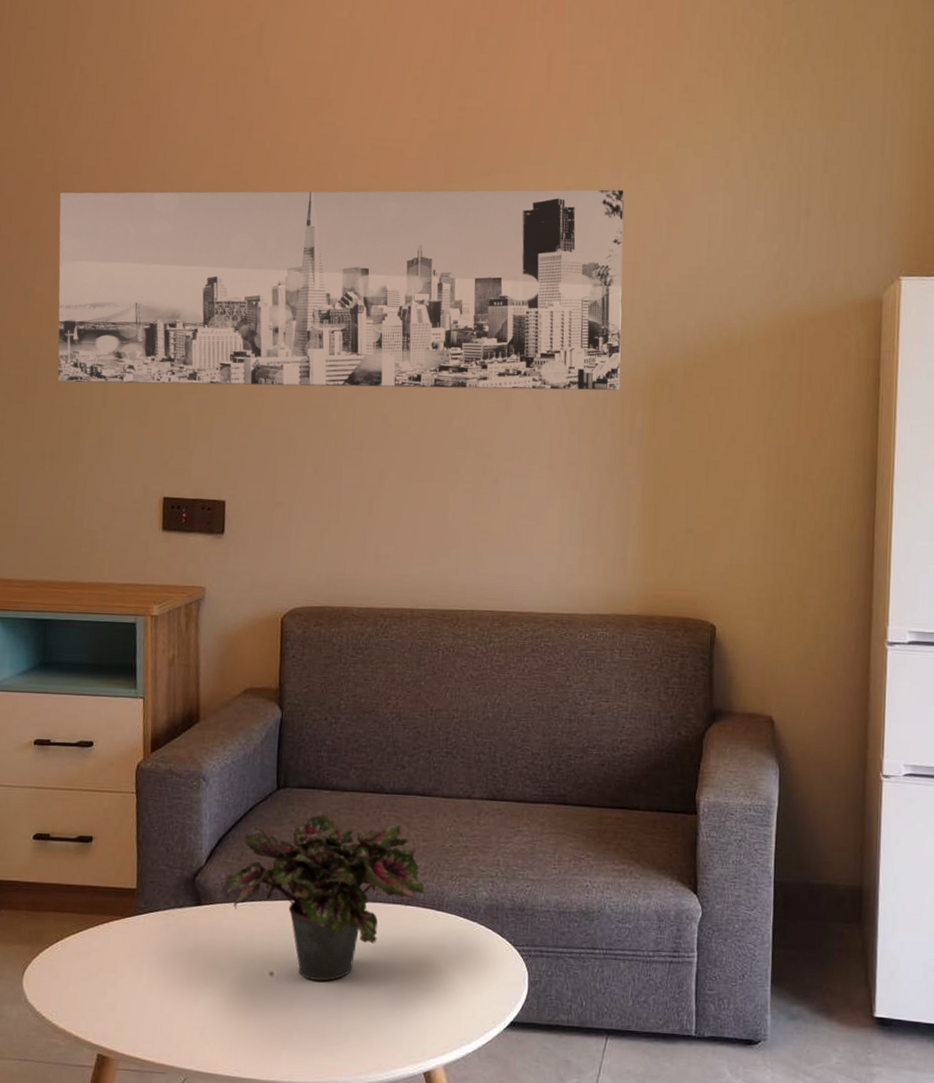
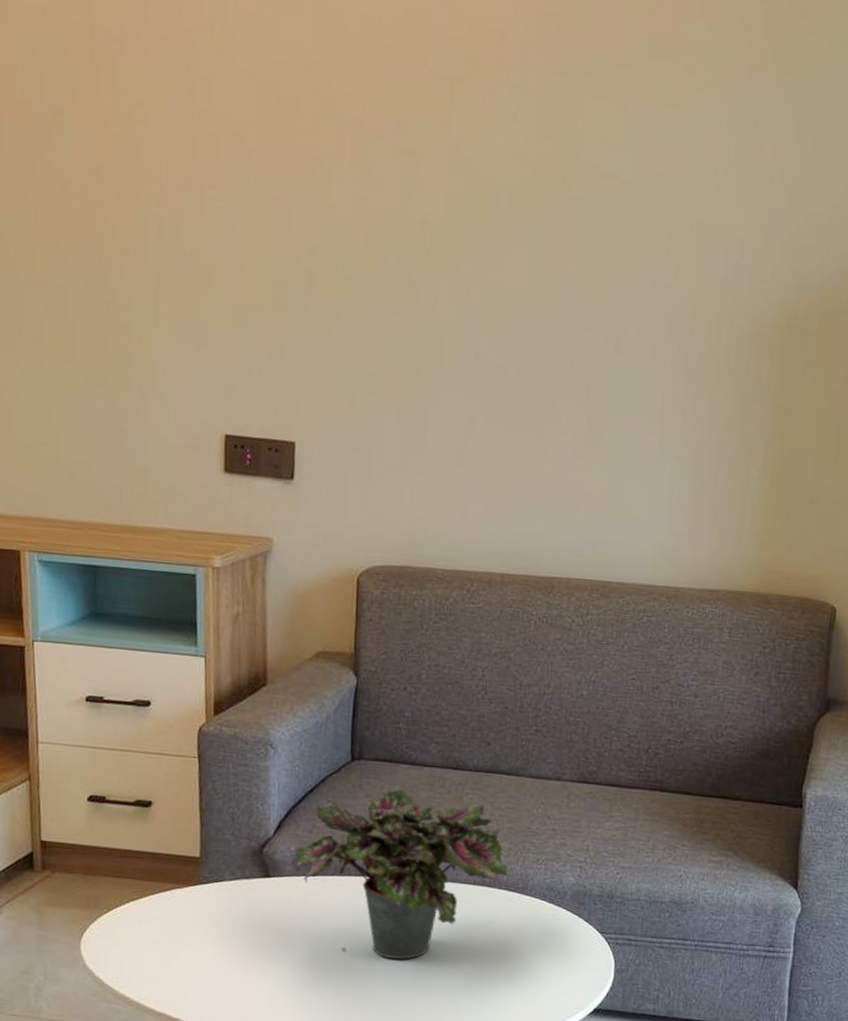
wall art: present [57,189,625,391] -> none [98,64,764,338]

